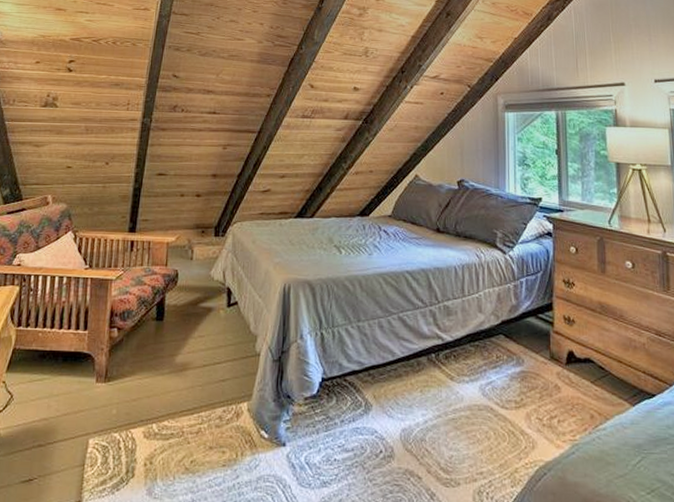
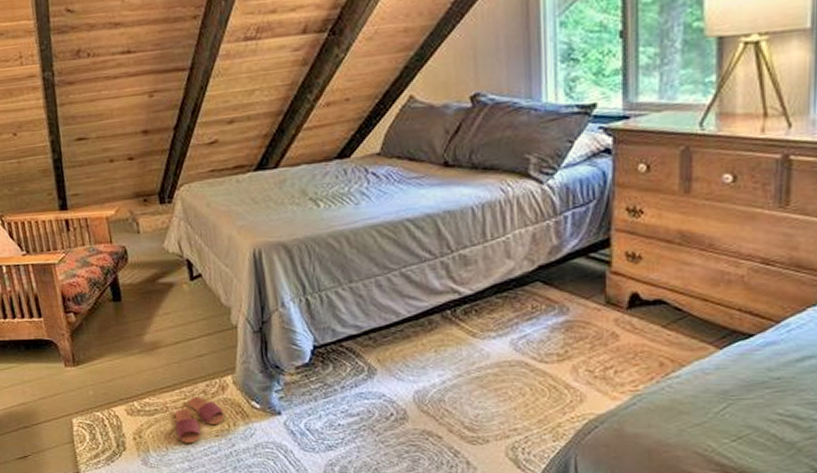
slippers: none [186,421,234,472] -> present [175,396,225,443]

